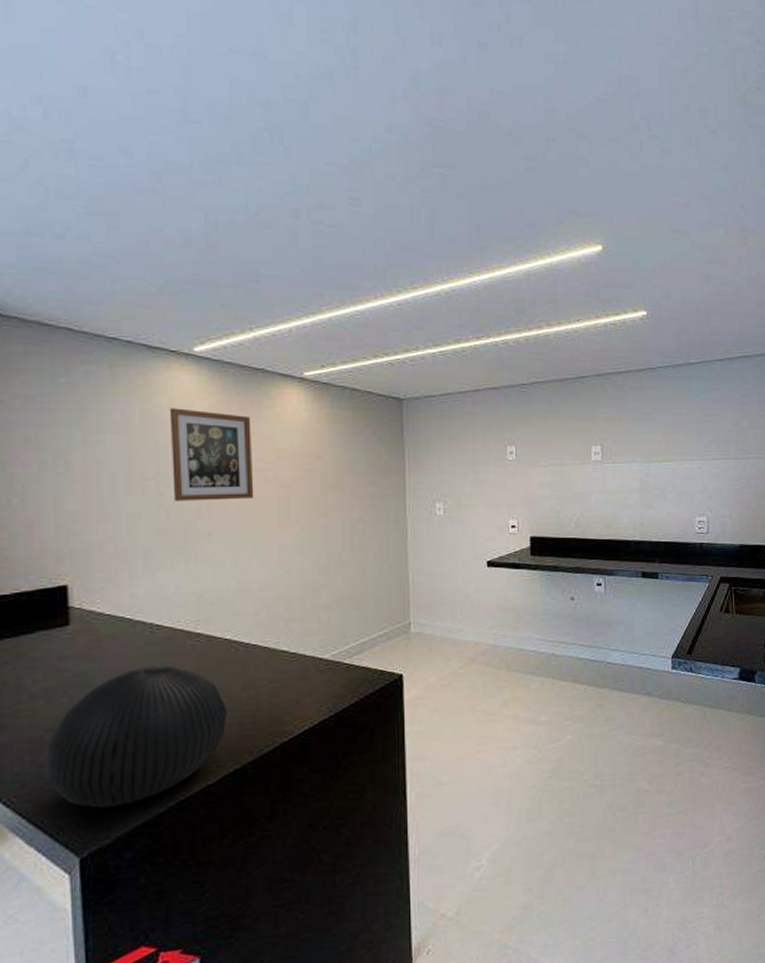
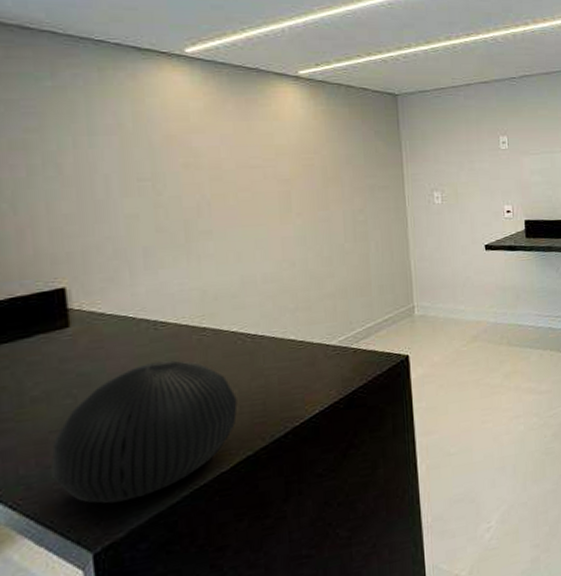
wall art: present [169,408,254,501] -> none [162,109,255,200]

